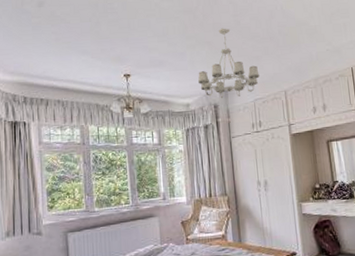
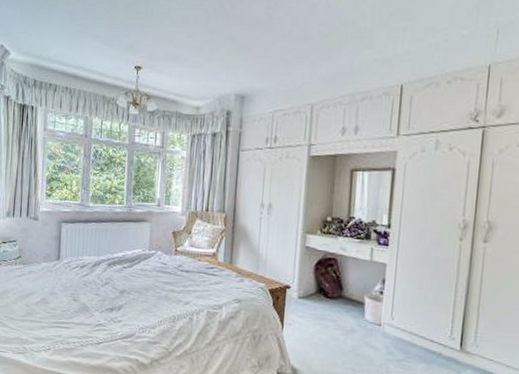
chandelier: present [198,28,260,99] -> none [213,22,285,105]

